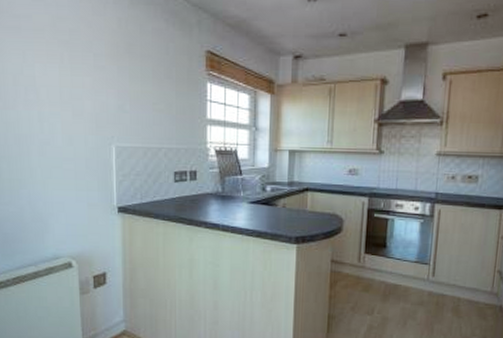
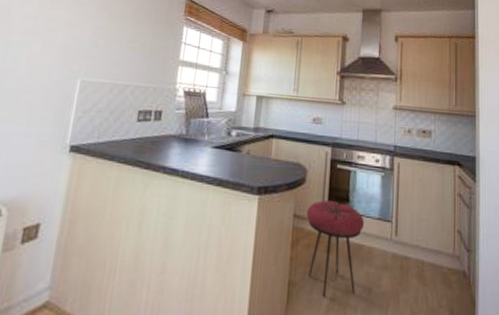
stool: none [343,247,402,328] -> present [306,200,365,298]

